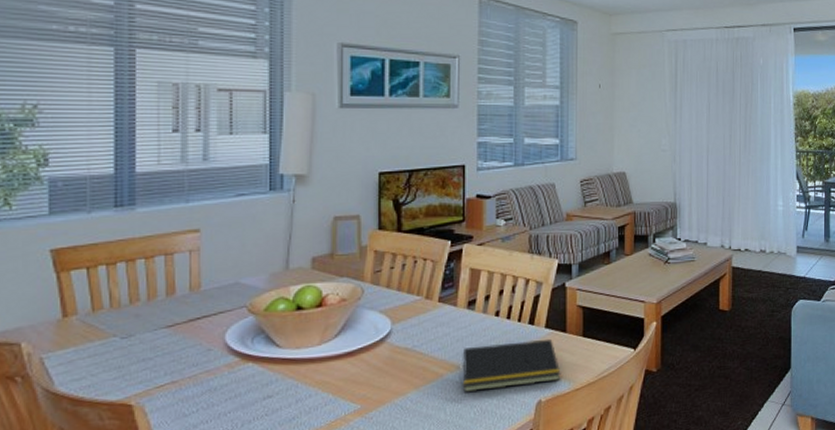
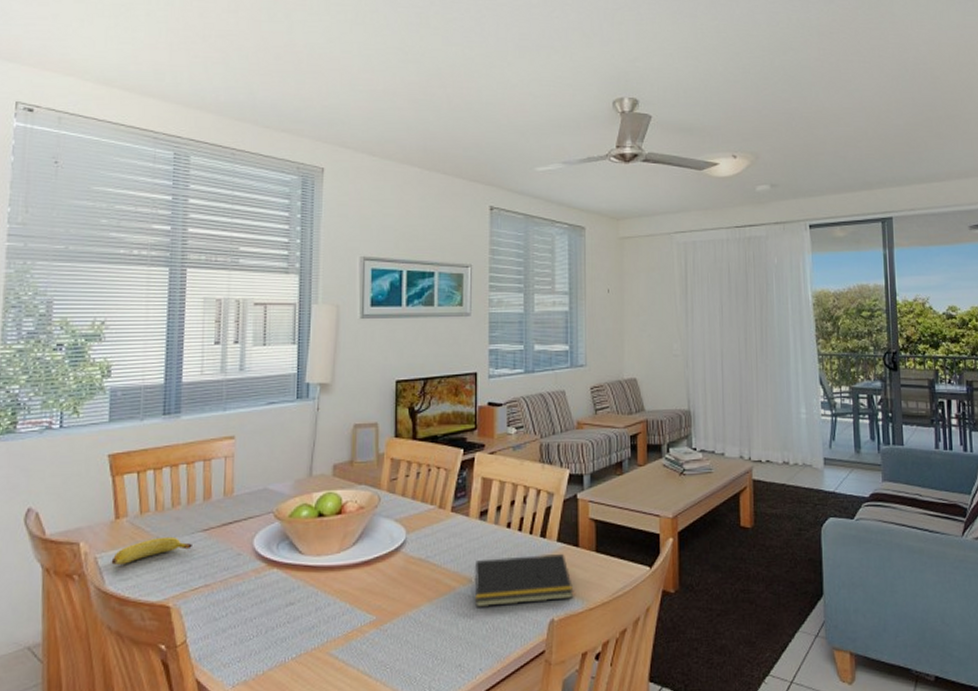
banana: none [60,334,155,365] -> present [111,536,192,565]

